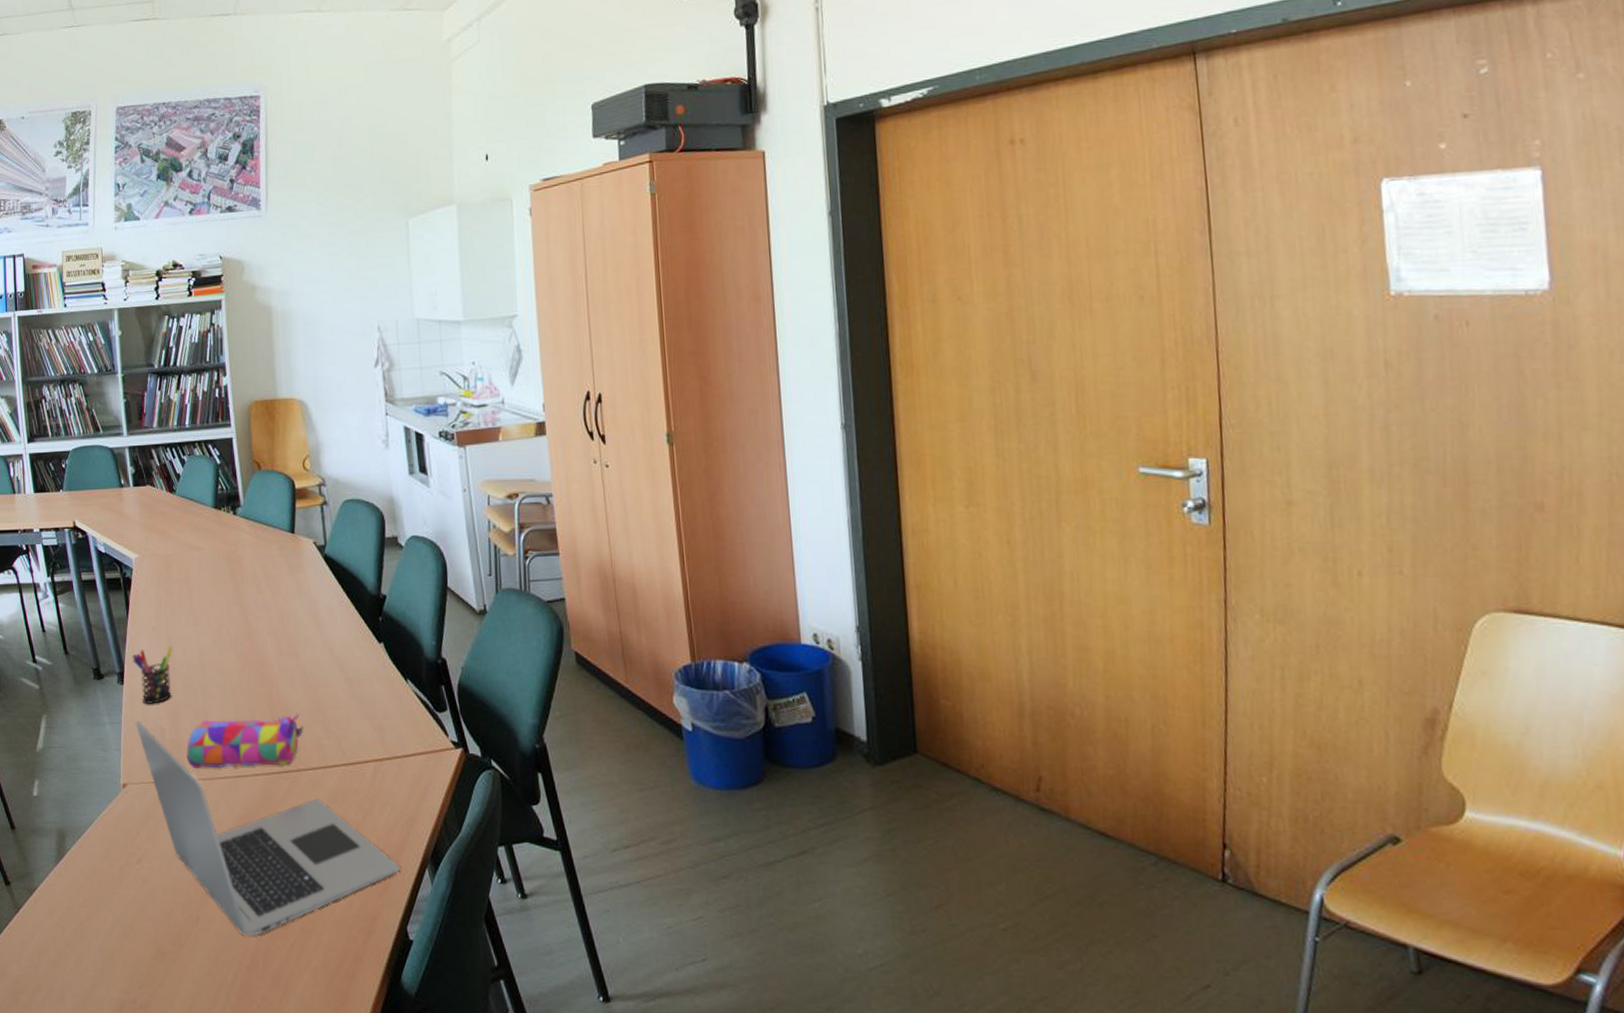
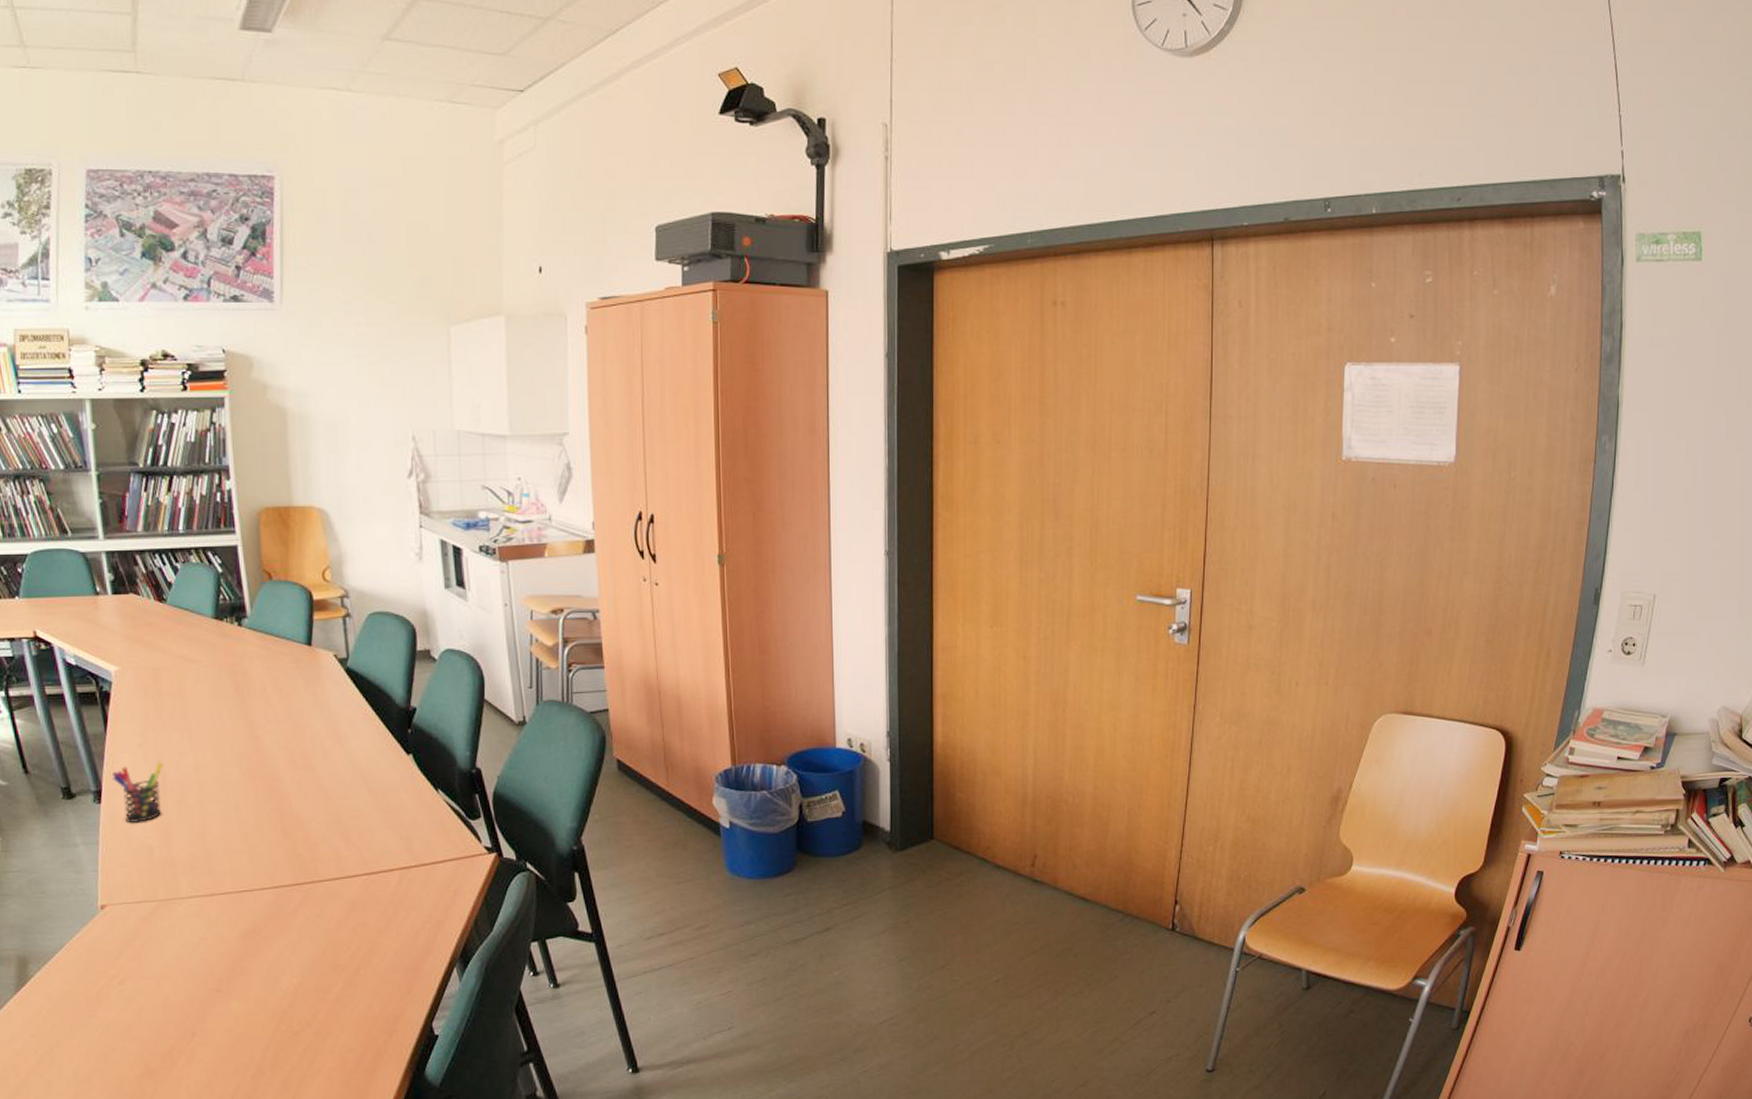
laptop: present [135,720,400,936] -> none [116,840,426,1046]
pencil case: present [186,713,304,769] -> none [180,826,320,886]

